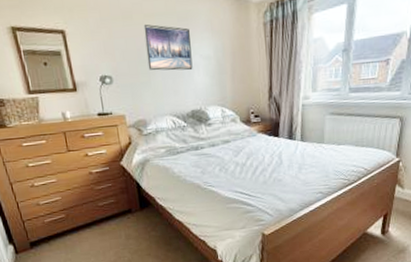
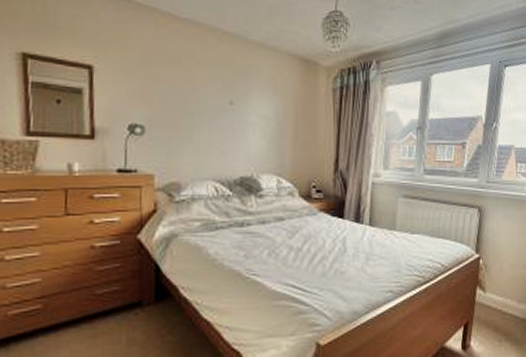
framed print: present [143,24,193,71] -> none [192,71,248,130]

